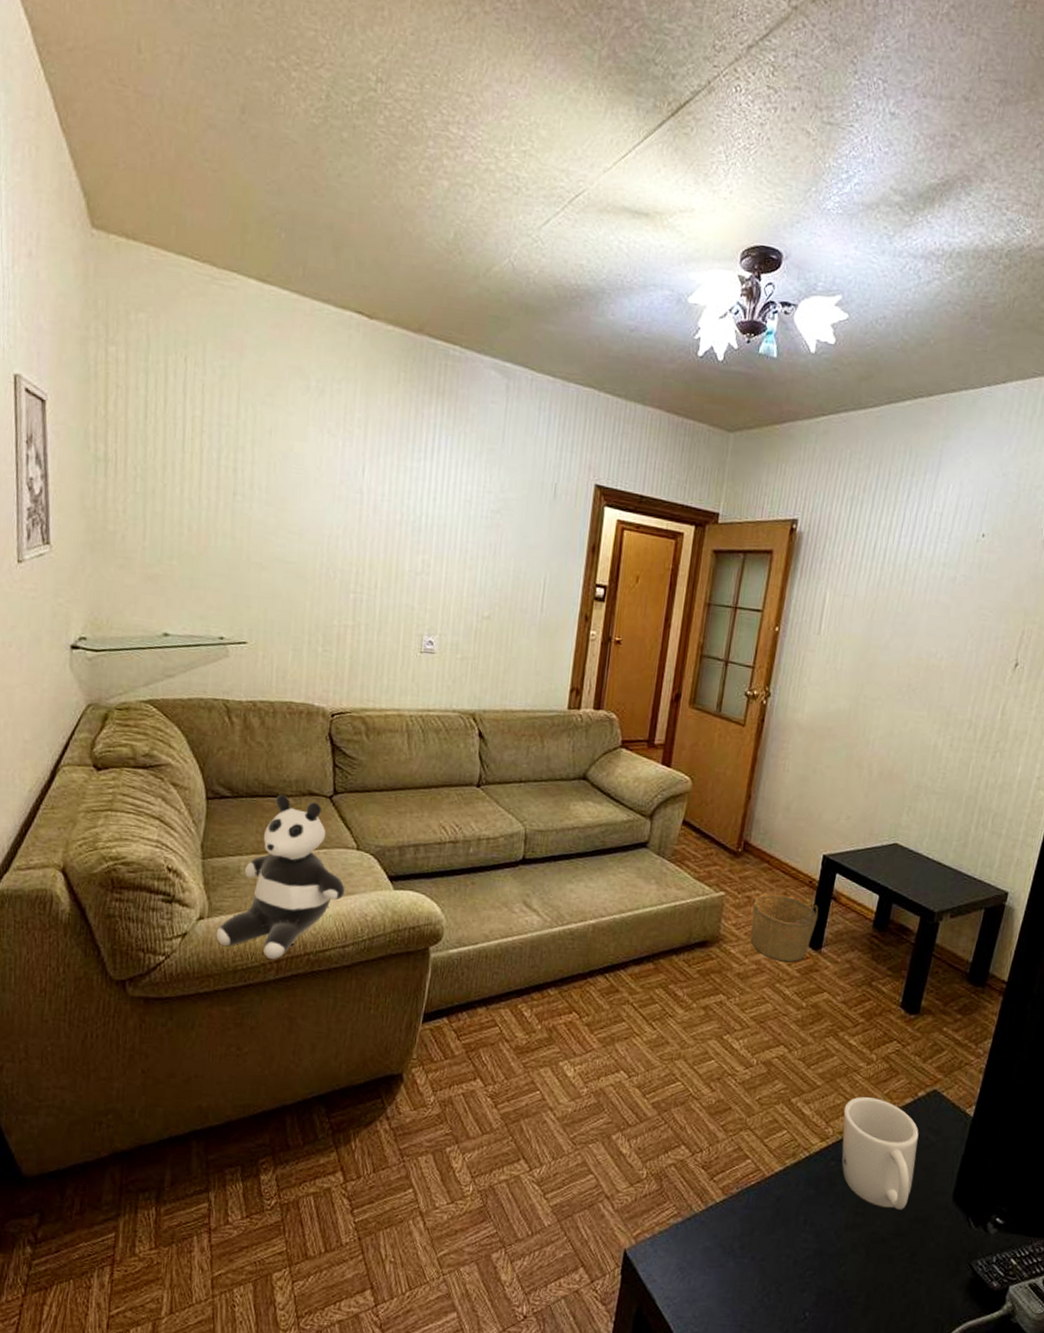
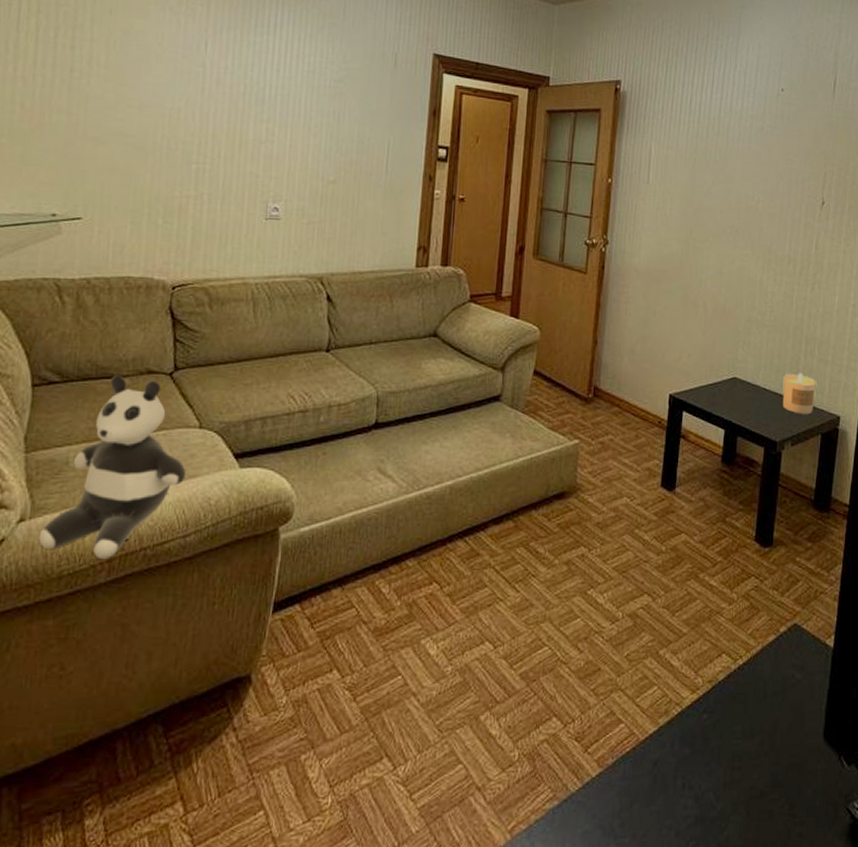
basket: present [750,893,819,963] -> none [606,437,670,506]
mug: present [841,1096,919,1210] -> none [711,638,785,759]
candle: none [945,844,986,888] -> present [782,373,816,414]

